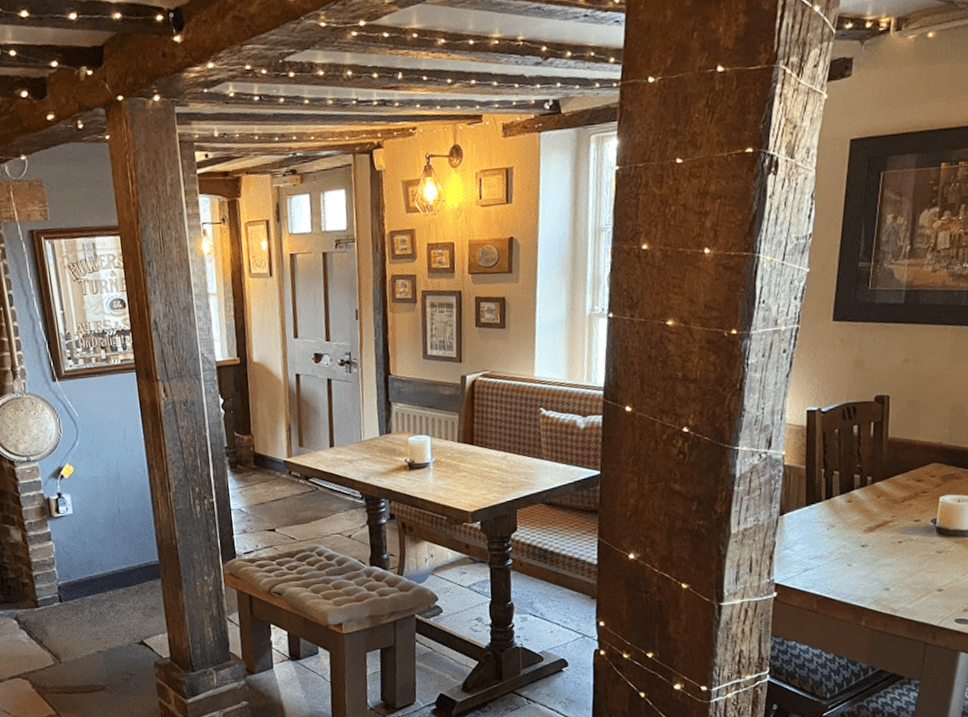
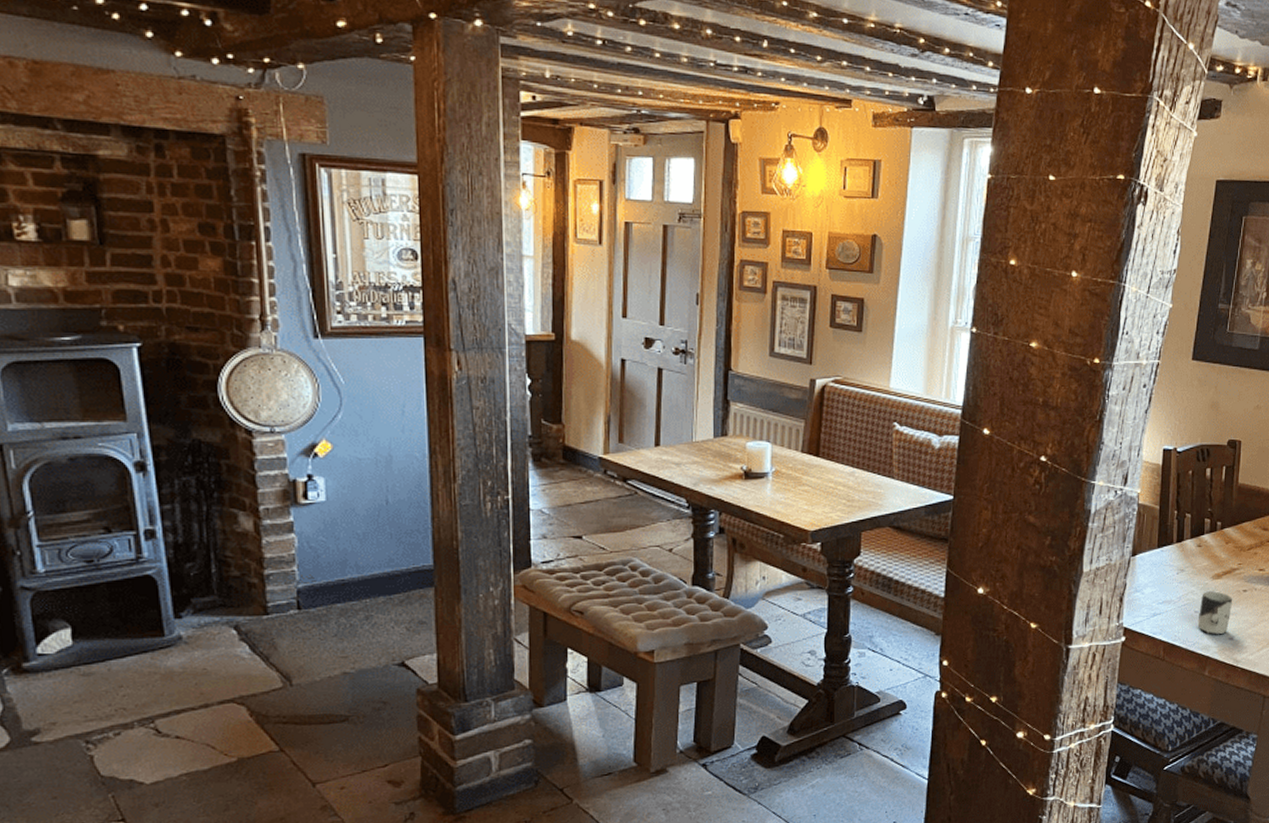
cup: none [851,544,887,587] -> present [1197,591,1232,635]

